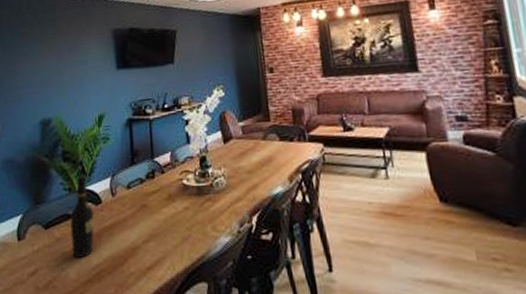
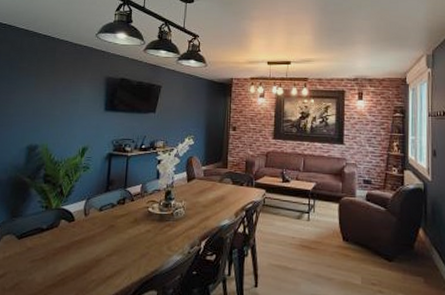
wine bottle: present [70,175,94,258] -> none [41,196,66,265]

